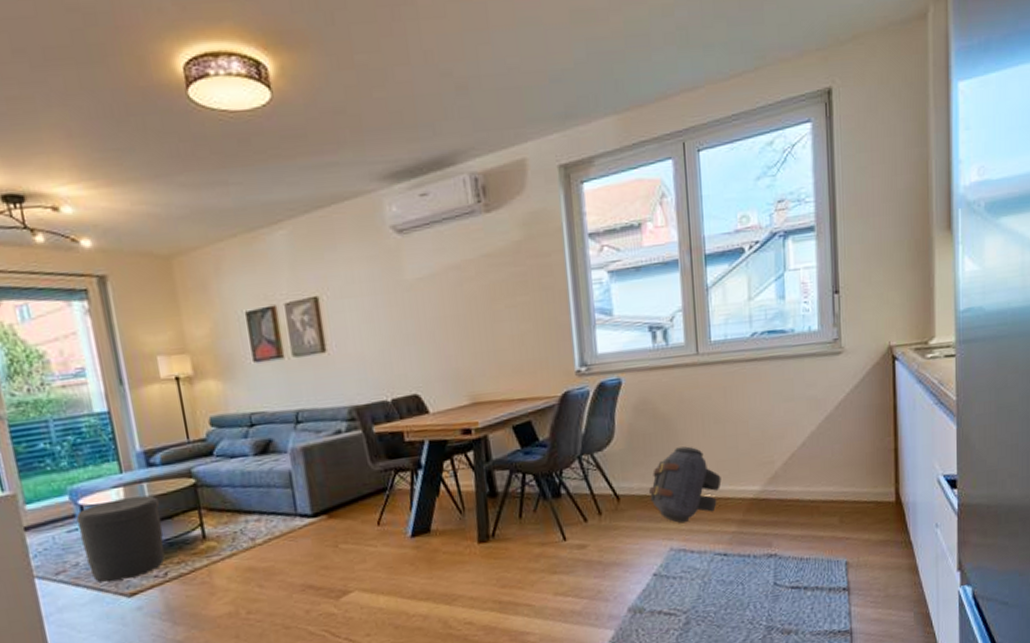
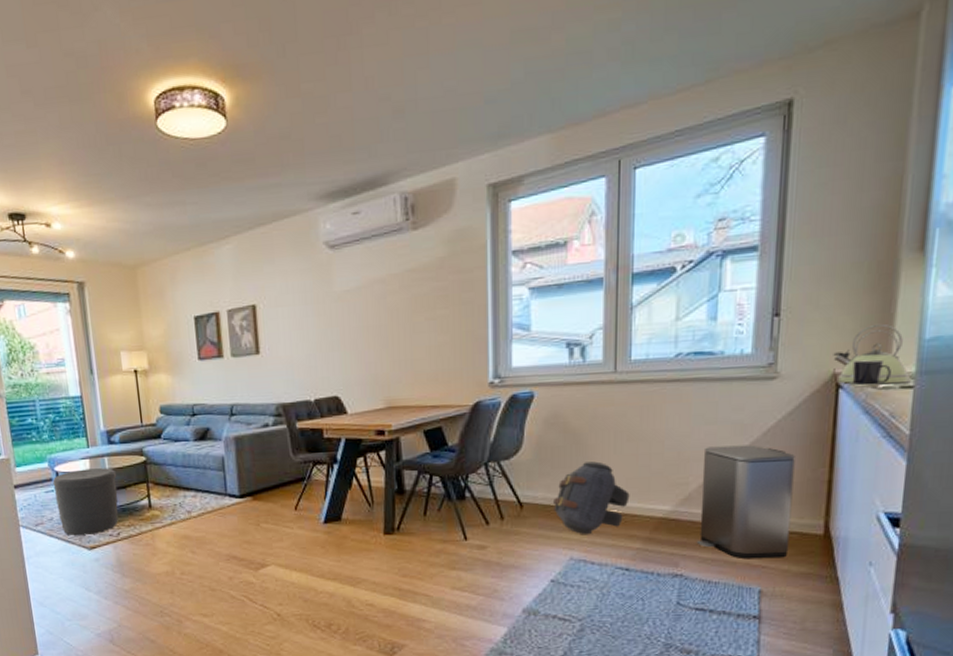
pedal bin: none [784,419,867,532] -> present [696,445,795,559]
kettle: none [887,297,953,356] -> present [833,323,911,385]
mug: none [904,331,936,358] -> present [852,359,891,388]

